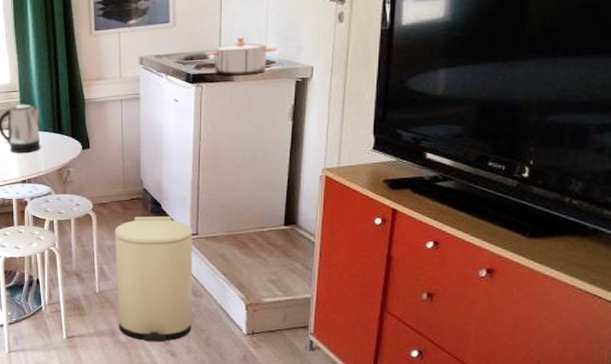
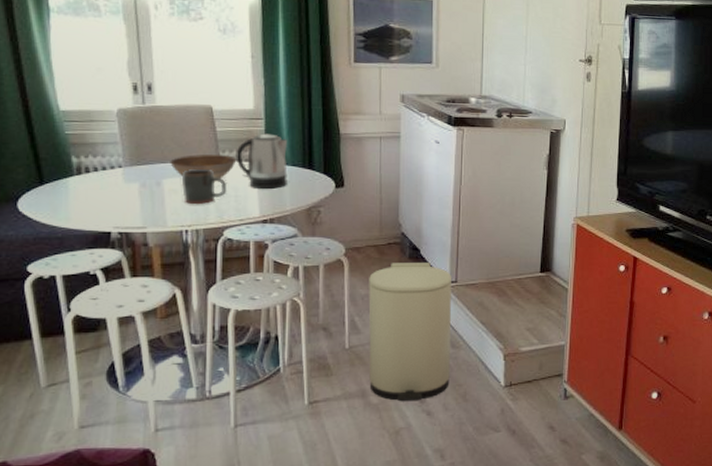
cooking pot: present [204,36,277,76] -> none [466,85,534,123]

